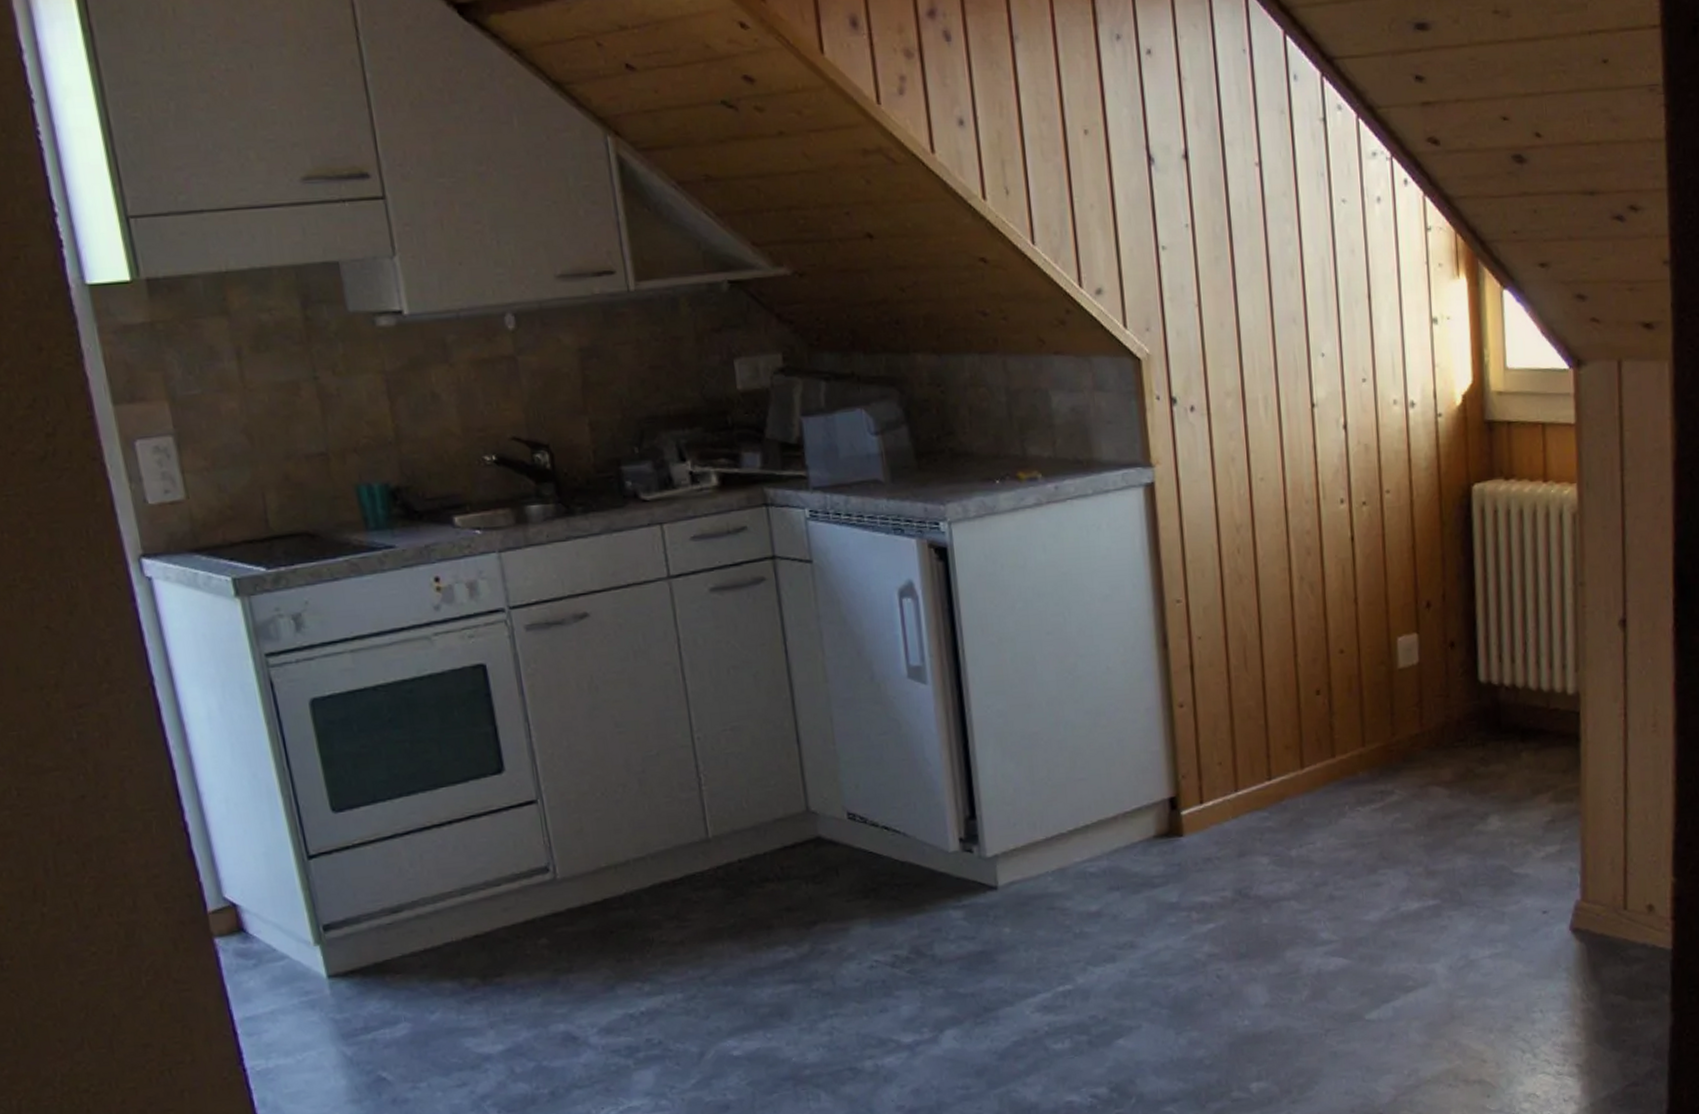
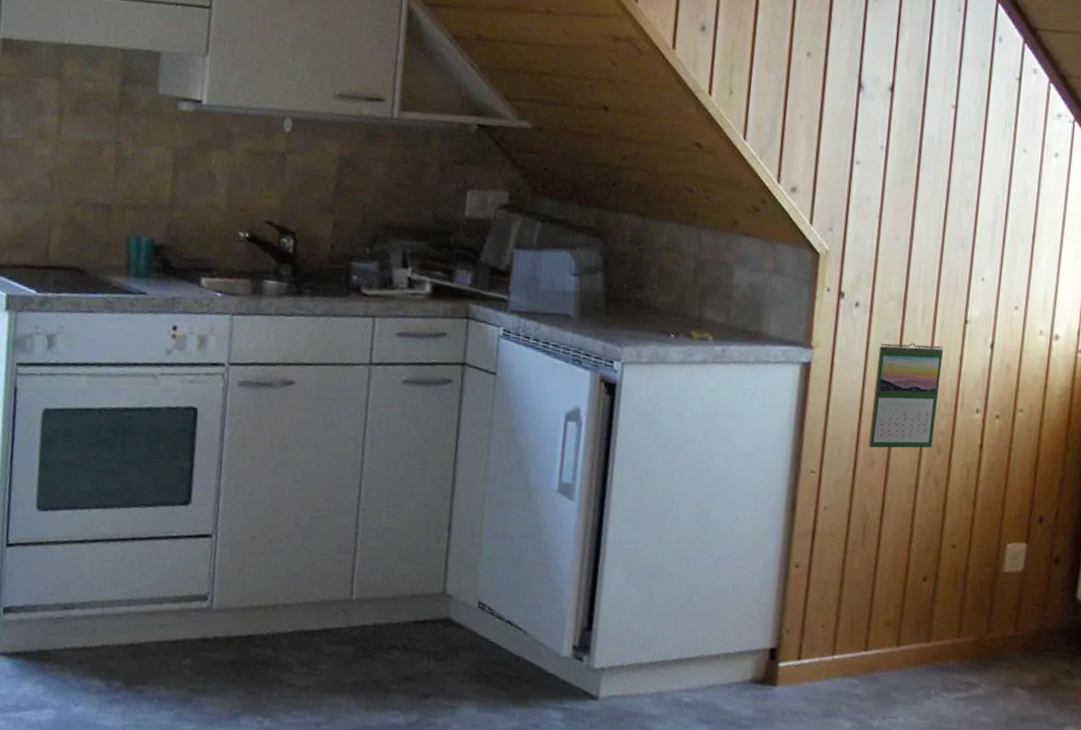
calendar: none [1225,438,1301,563] -> present [868,342,943,448]

